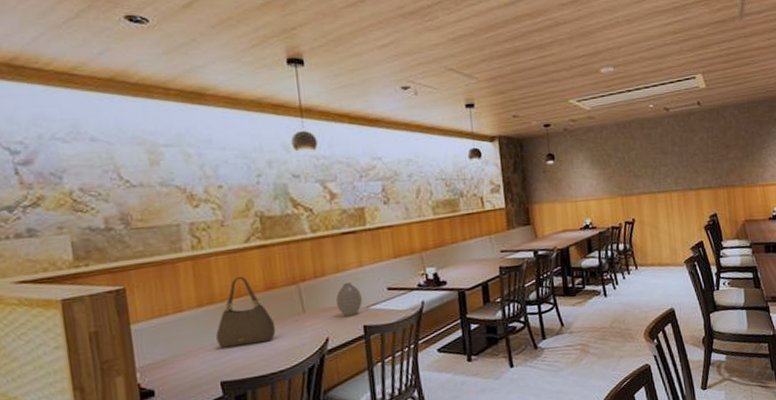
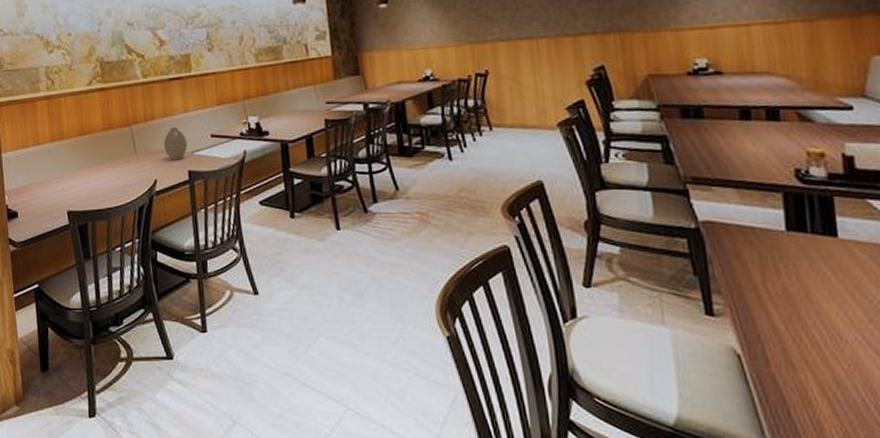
handbag: present [216,276,276,348] -> none [64,116,112,180]

